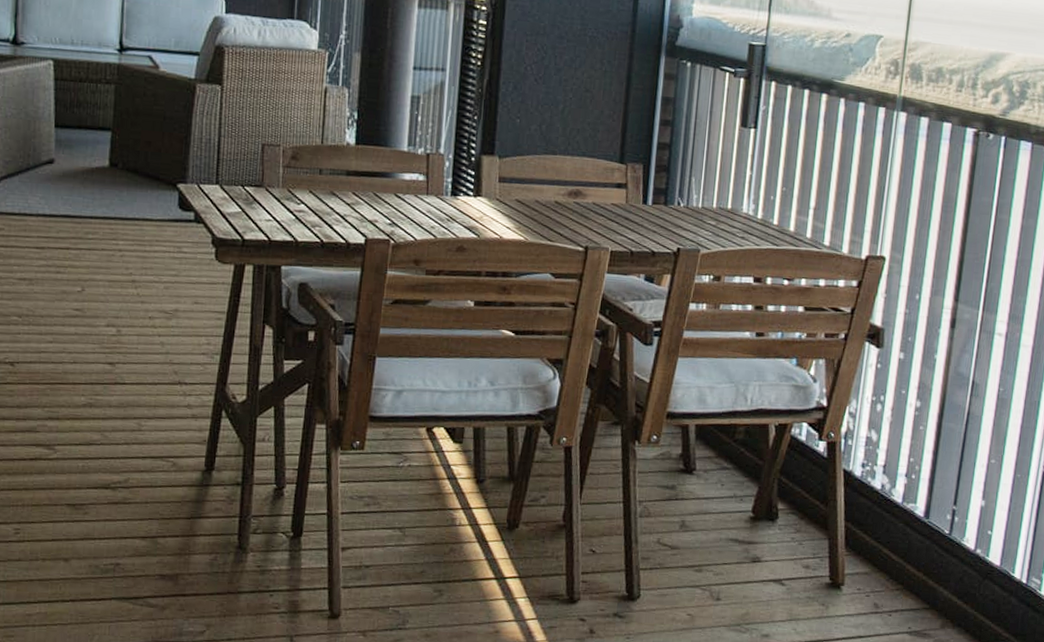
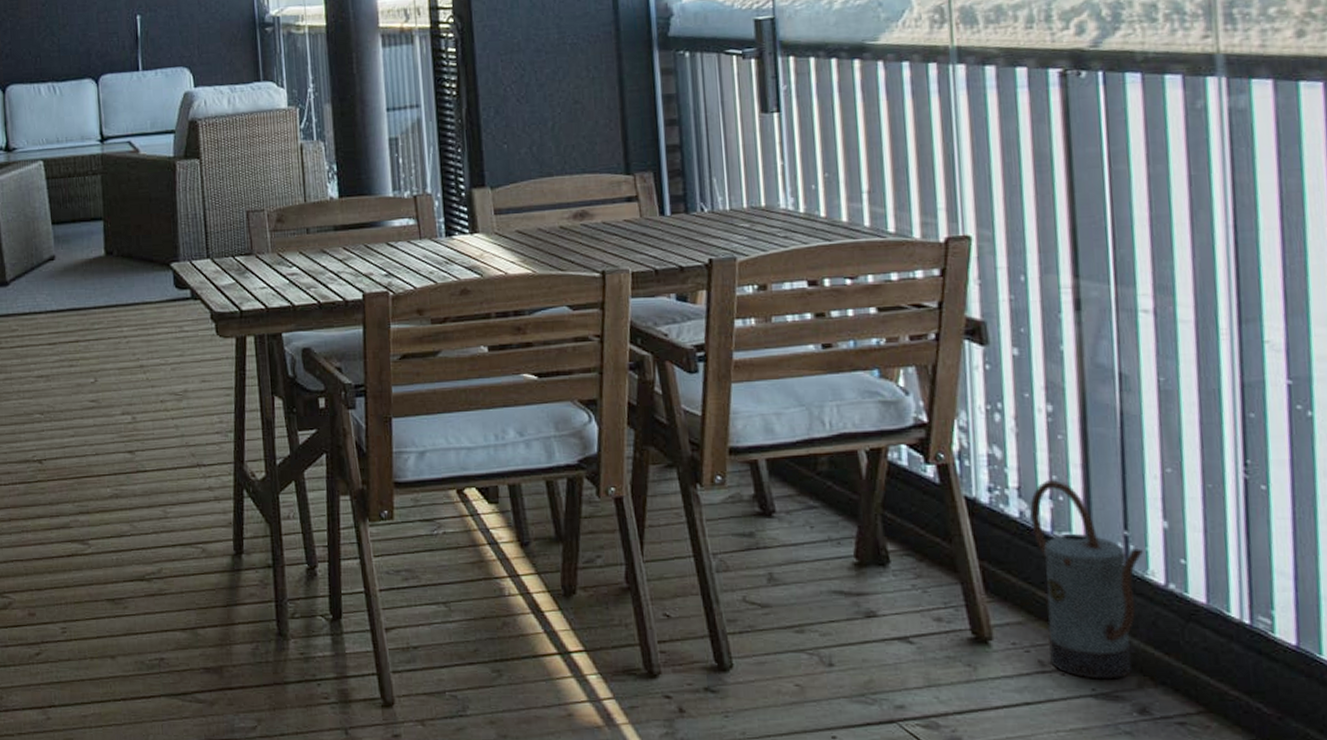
watering can: none [883,461,963,621] -> present [1029,480,1143,680]

